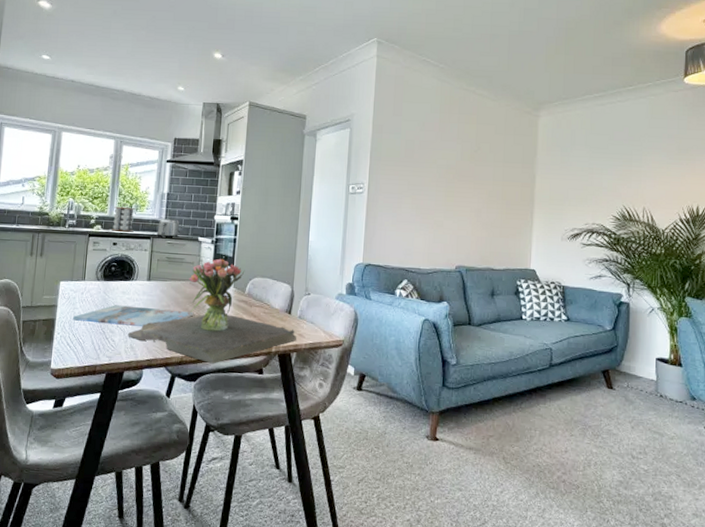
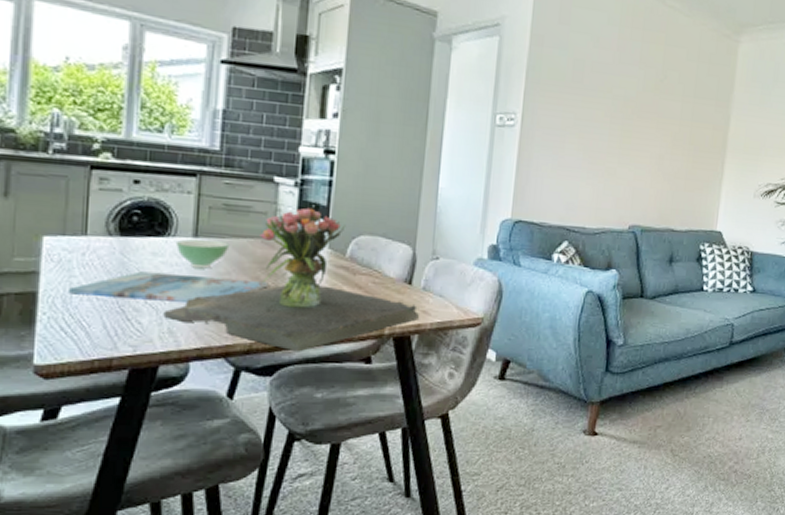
spice rack: present [111,203,135,233] -> none [130,121,170,166]
bowl: none [137,282,170,303] -> present [176,239,230,269]
toaster: present [157,218,179,238] -> none [207,146,243,176]

